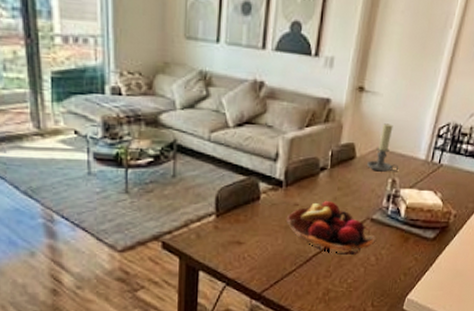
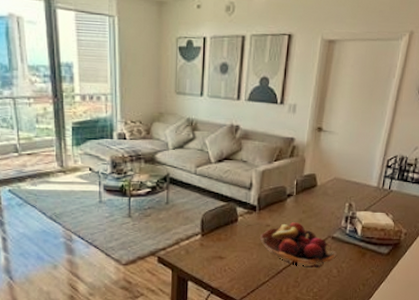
candle holder: present [367,123,398,172] -> none [327,157,354,198]

